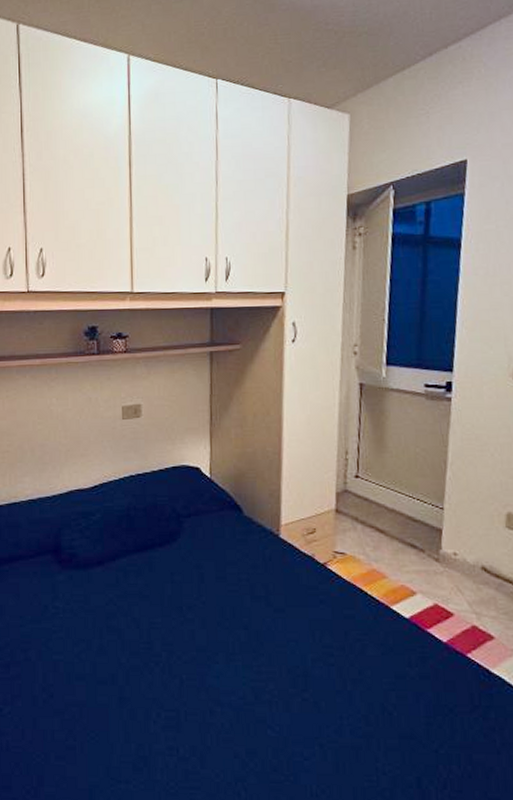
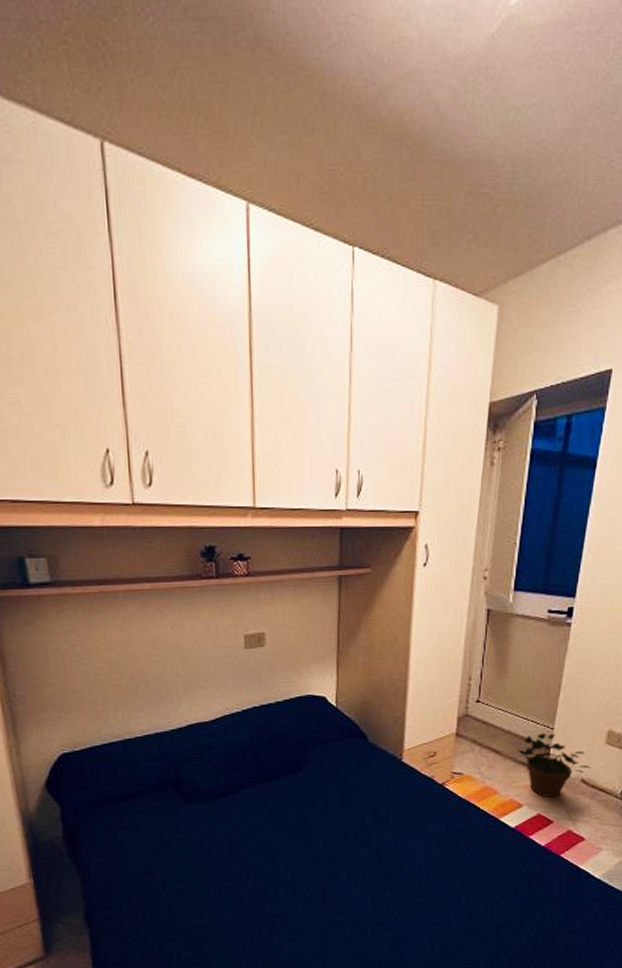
potted plant: none [405,513,492,586] -> present [518,733,592,798]

